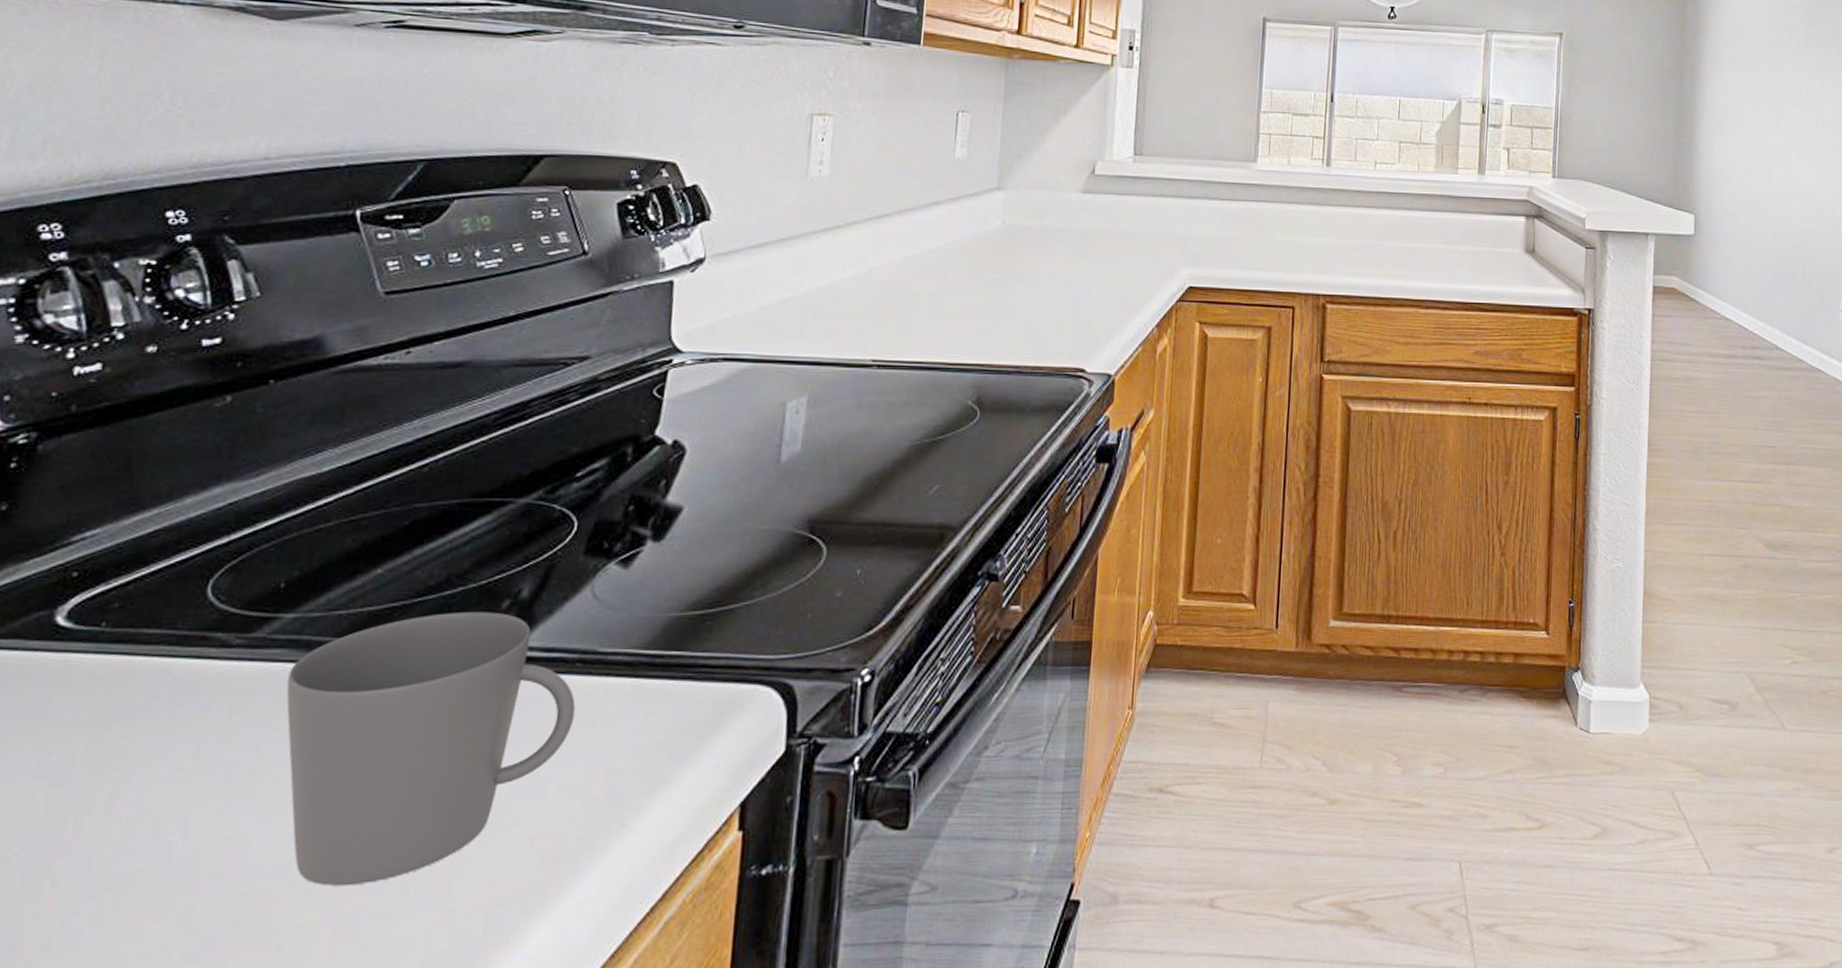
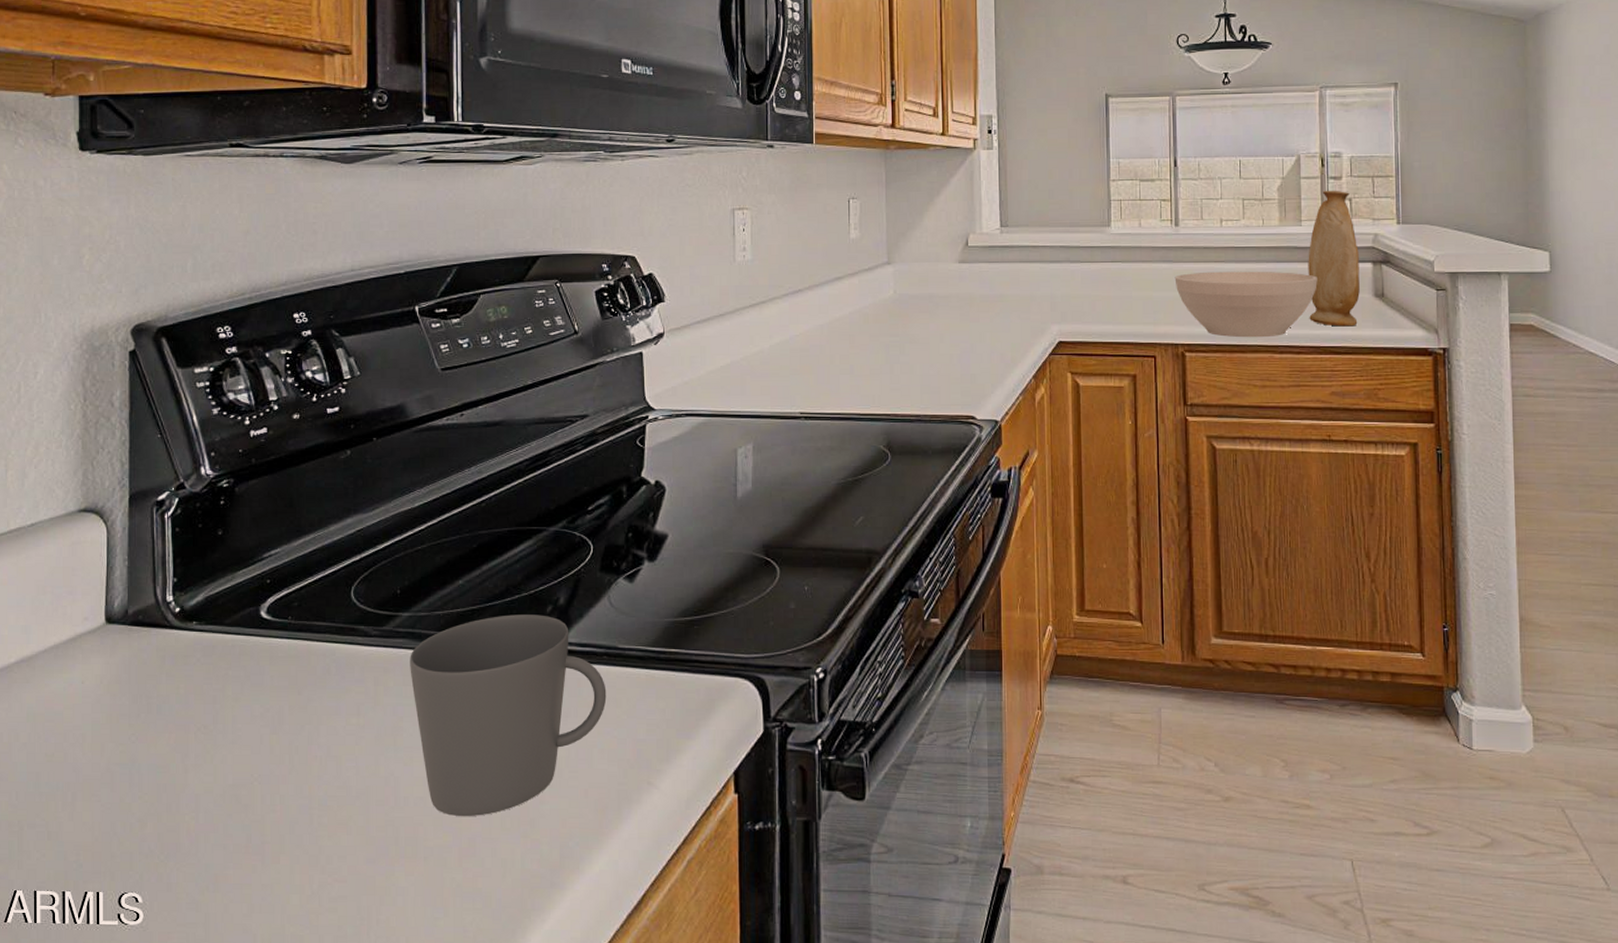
bowl: none [1321,217,1470,291] -> present [1174,271,1318,338]
vase: none [1458,138,1513,283] -> present [1308,190,1360,327]

